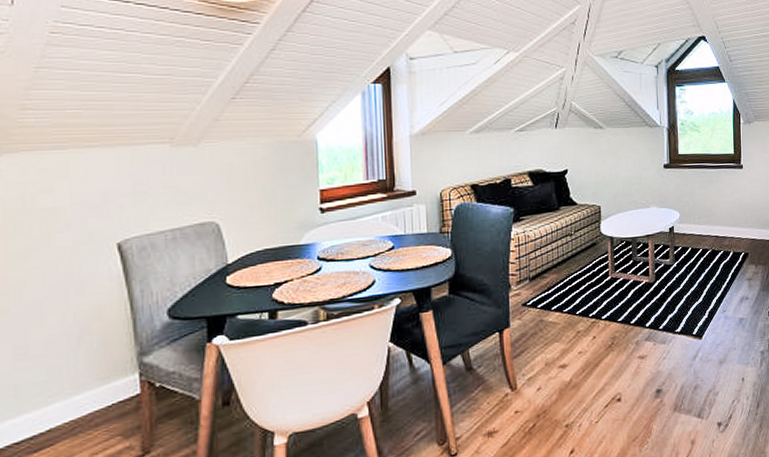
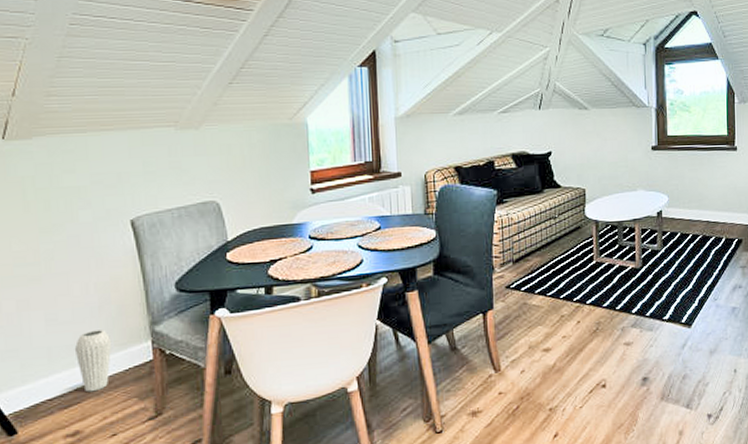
vase: none [47,363,93,433] -> present [74,330,112,392]

